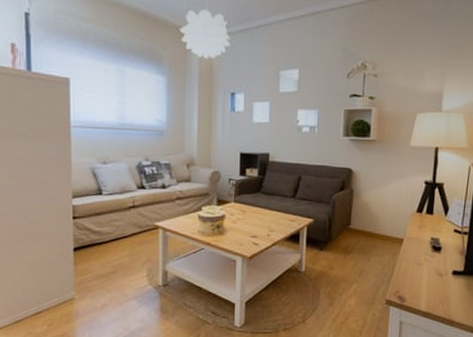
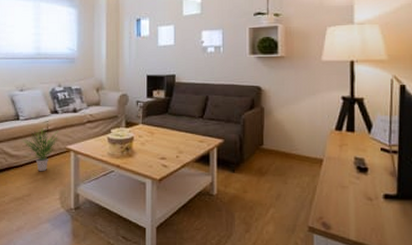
potted plant: none [106,203,145,249] -> present [22,128,58,172]

